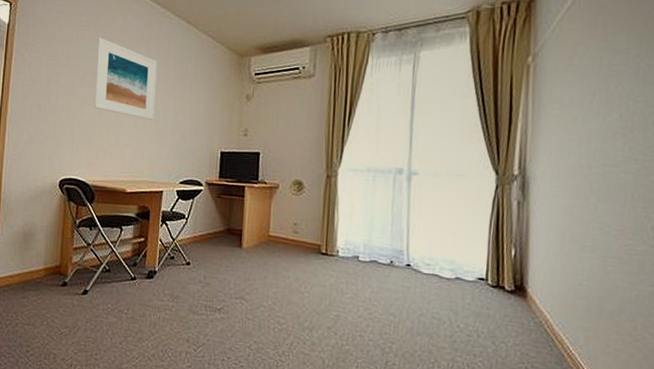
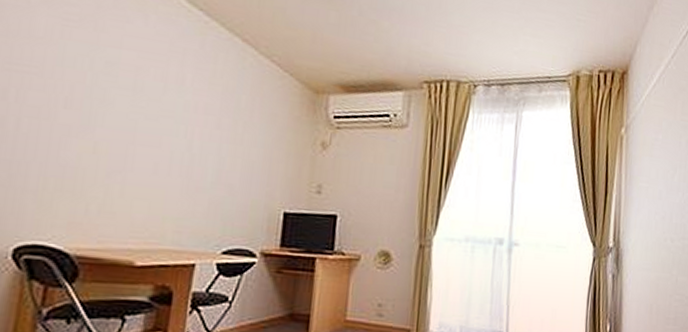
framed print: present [93,37,157,120] -> none [84,41,195,165]

